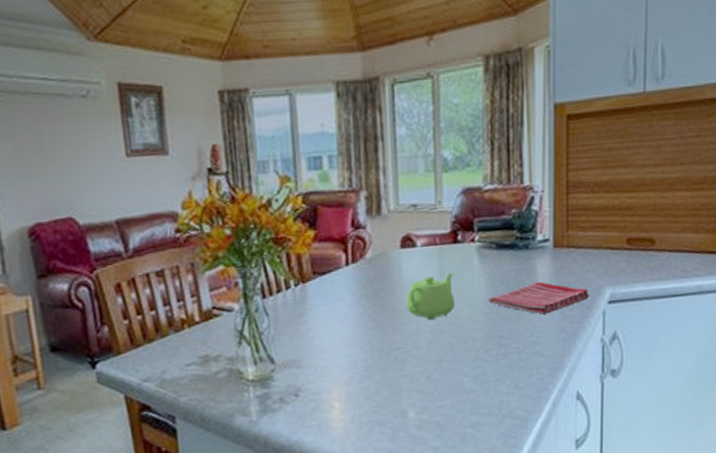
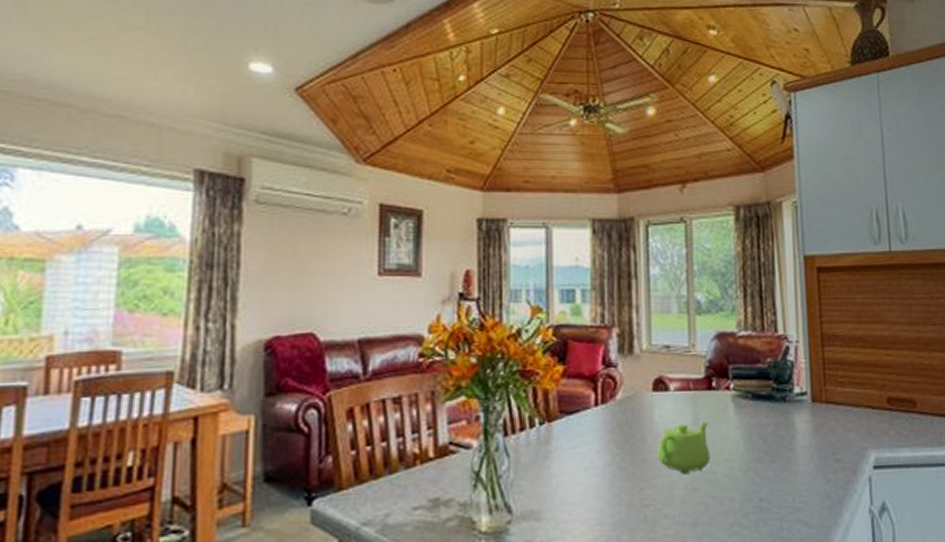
dish towel: present [488,281,590,315] -> none [746,438,853,476]

